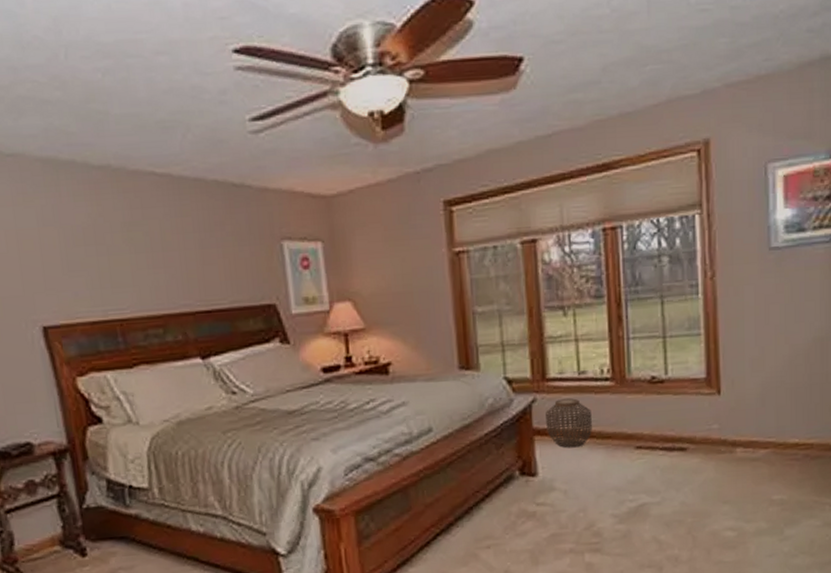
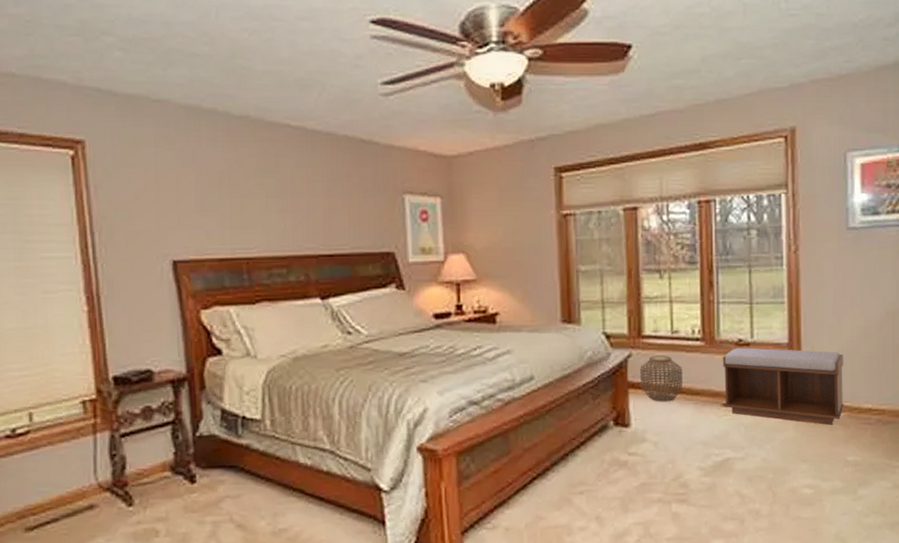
bench: none [634,384,769,463] -> present [722,347,845,425]

